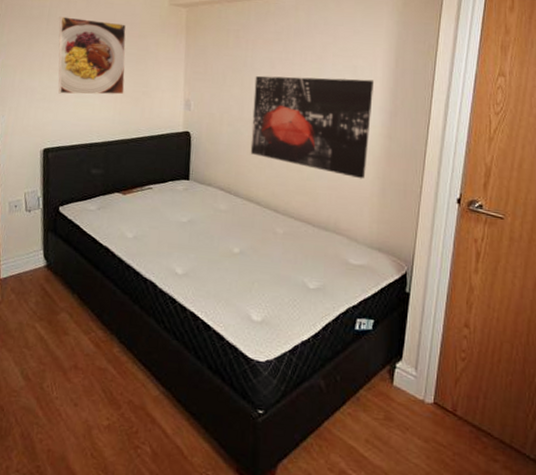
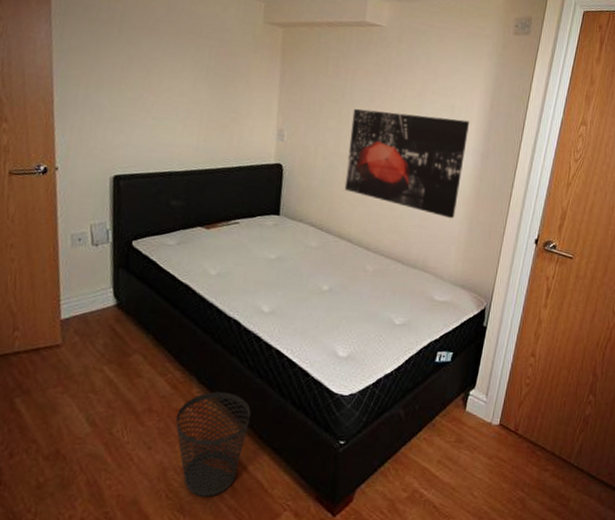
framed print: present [58,16,127,95] -> none [132,23,215,120]
wastebasket: none [98,351,169,459] -> present [175,391,252,497]

